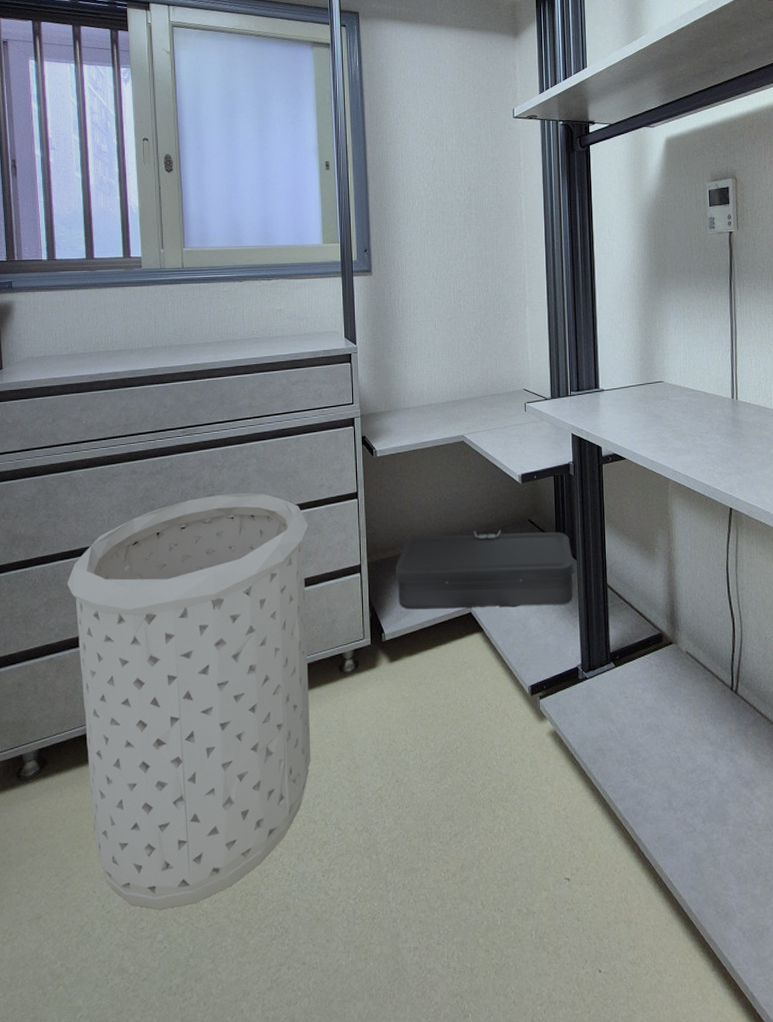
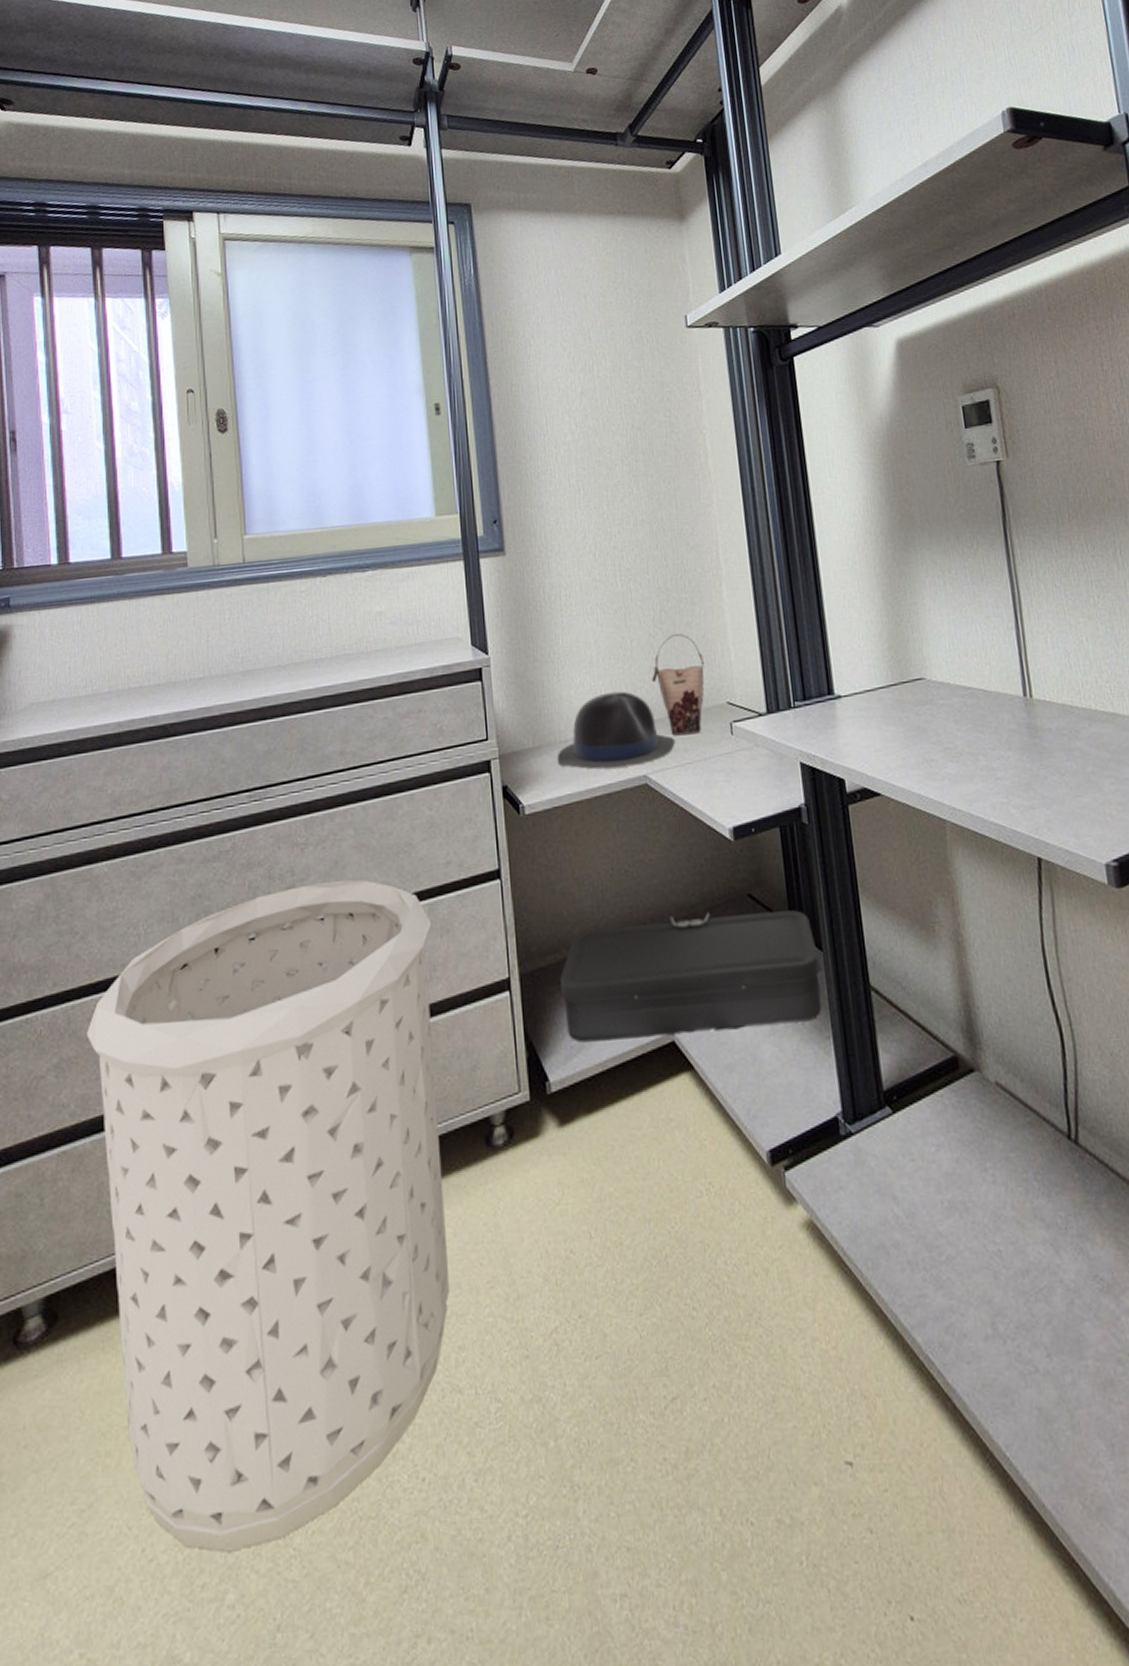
hat: none [401,376,485,429] -> present [556,691,675,770]
handbag: none [471,339,509,410] -> present [652,634,705,736]

